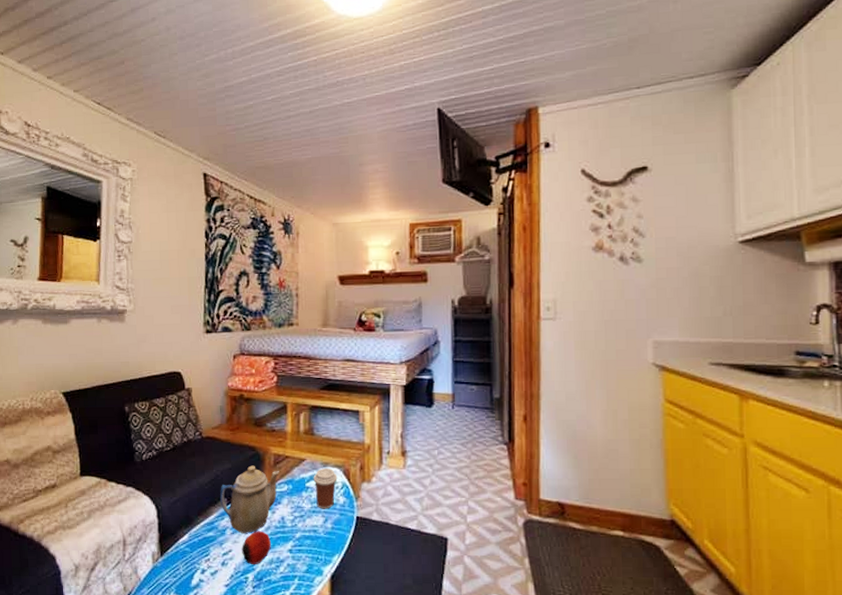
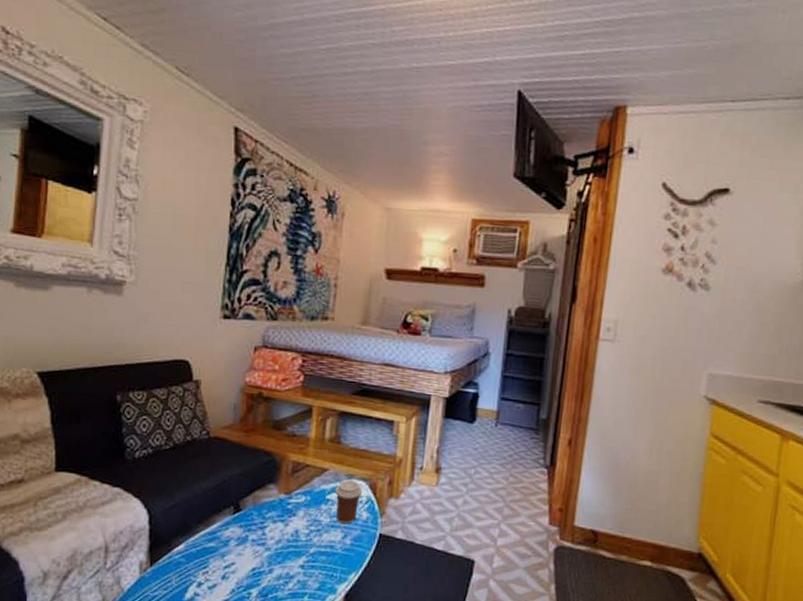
teapot: present [219,465,279,533] -> none [225,472,297,546]
apple: present [242,531,271,565] -> none [246,544,281,580]

